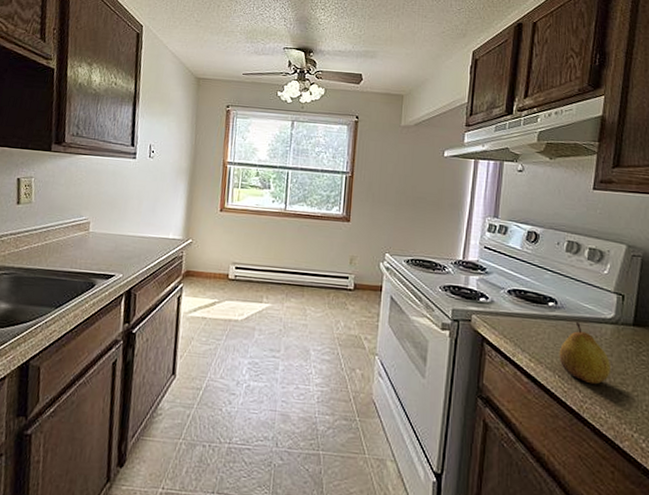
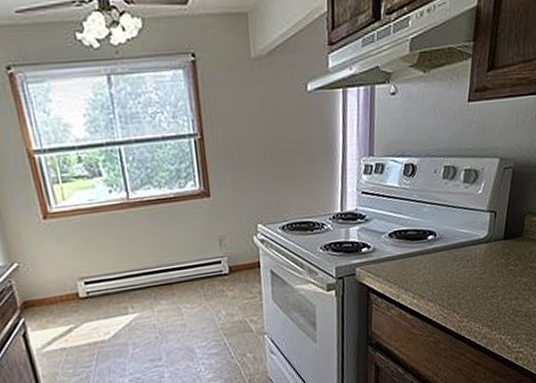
fruit: present [559,322,610,385] -> none [439,249,484,305]

